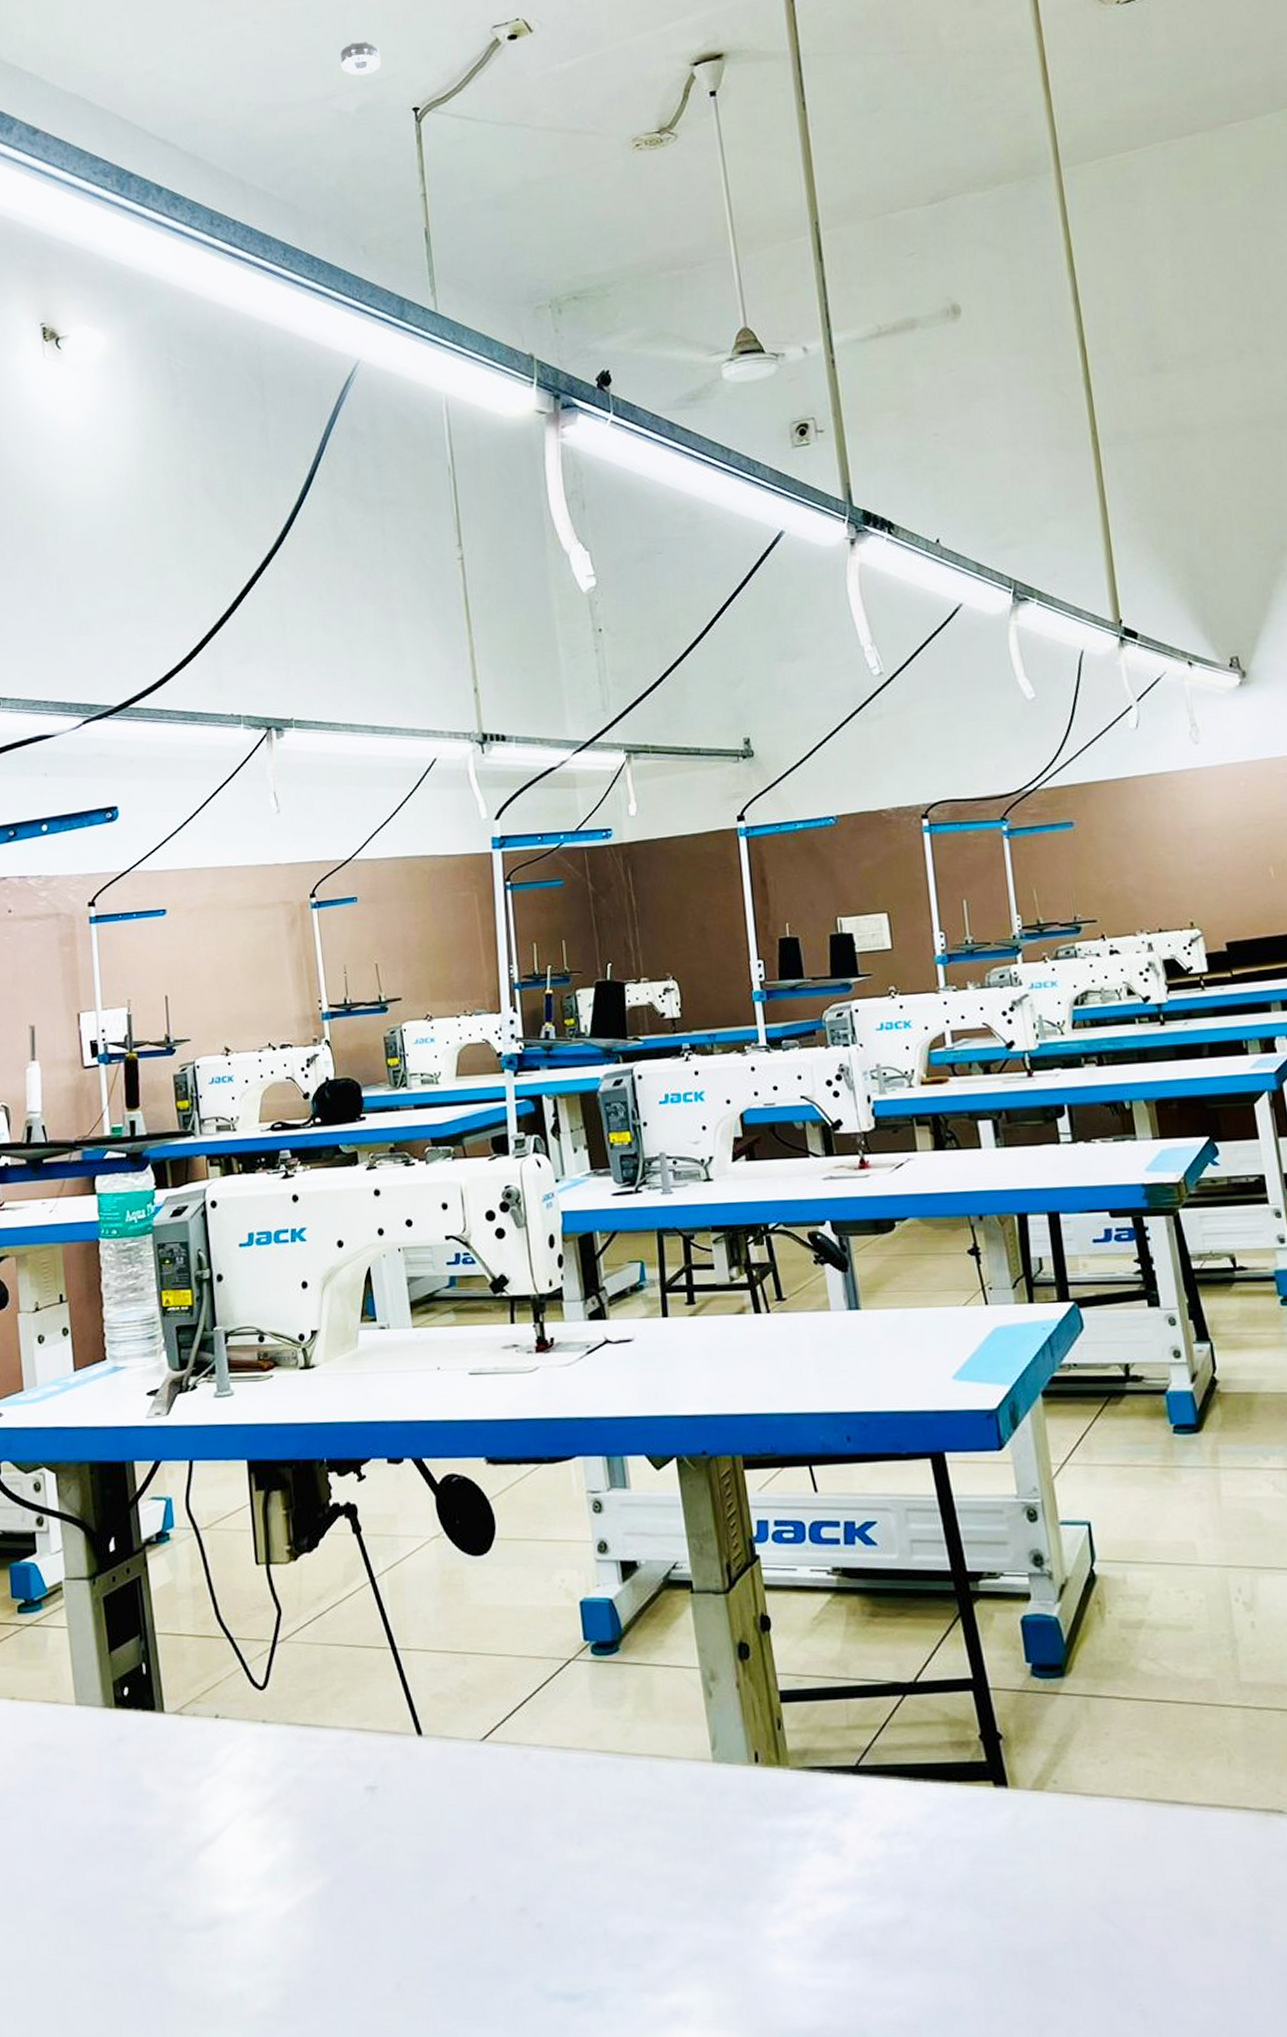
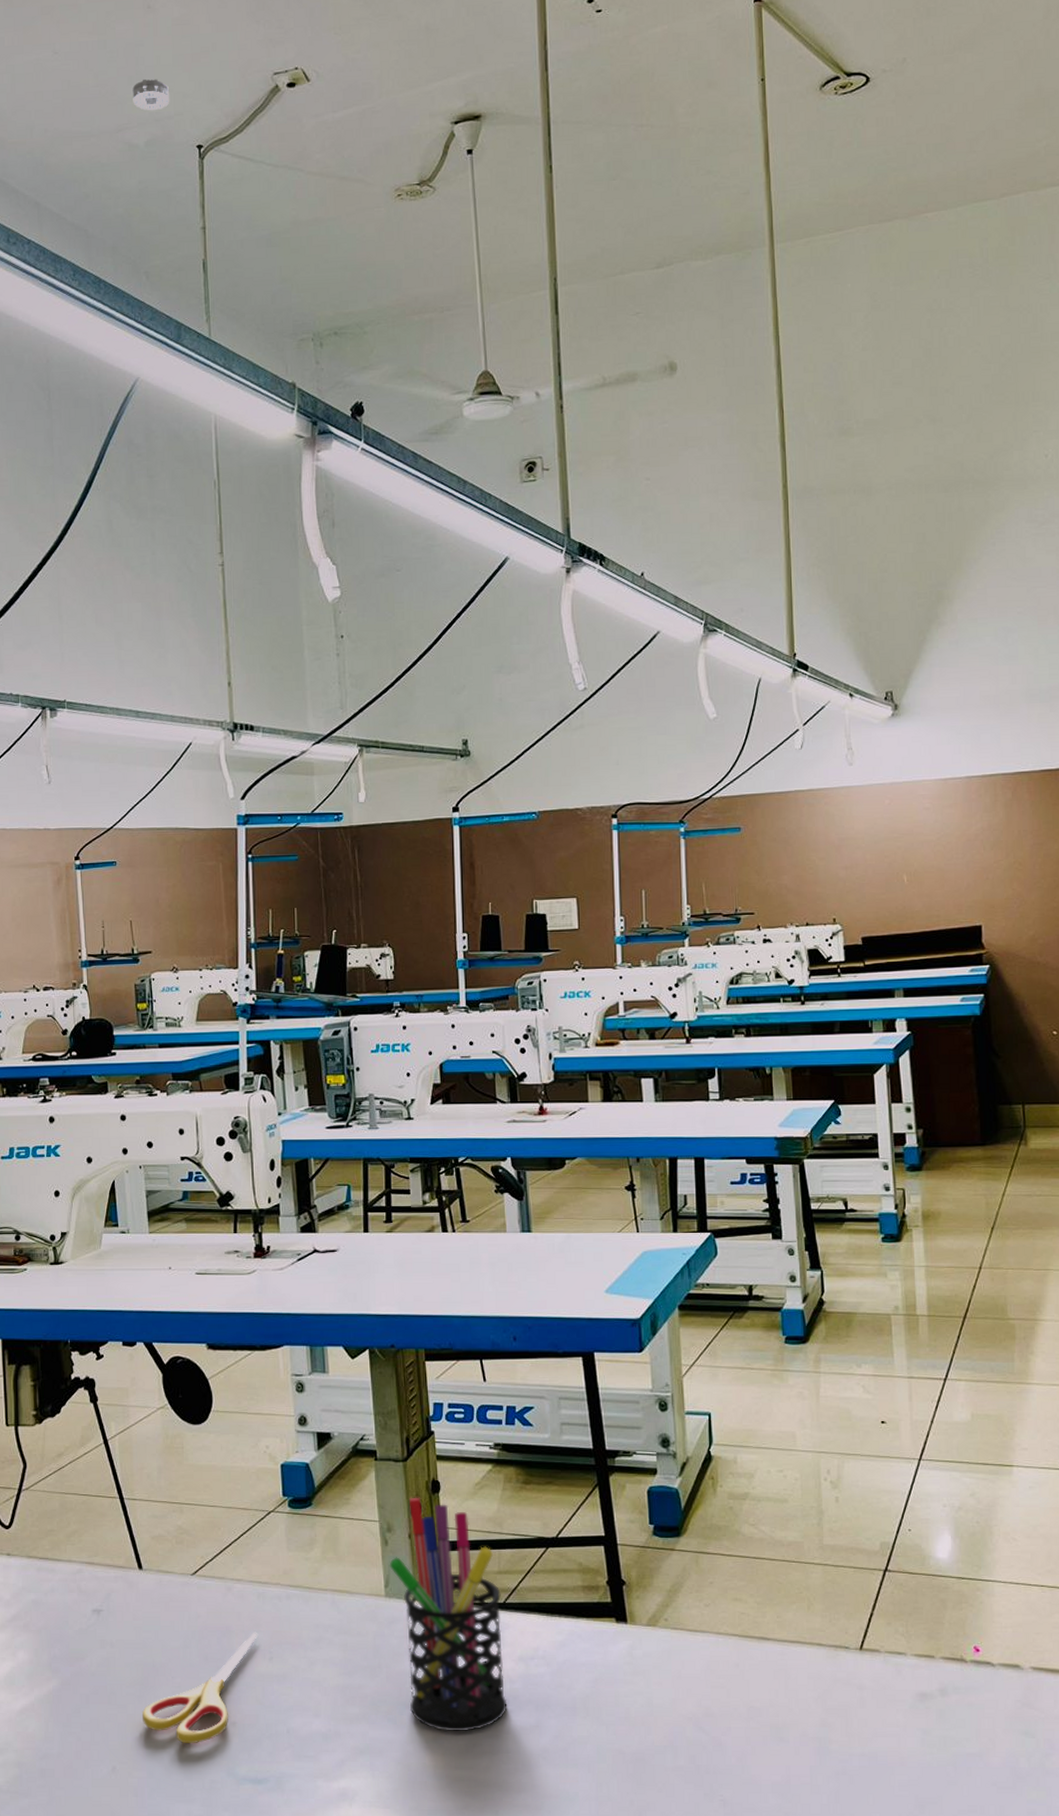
scissors: none [430,1809,564,1953] -> present [142,1632,258,1744]
pen holder: none [715,1636,869,1929] -> present [389,1497,508,1731]

